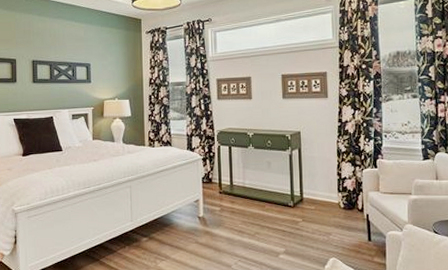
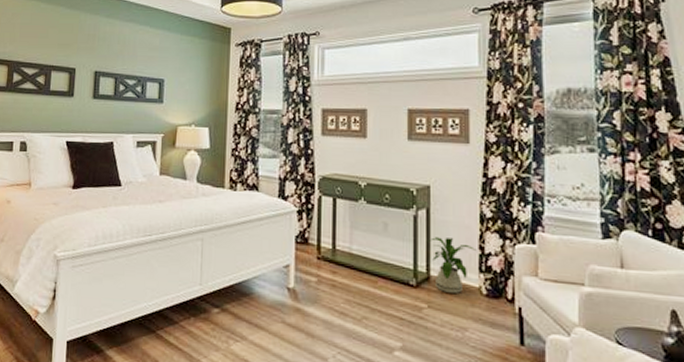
house plant: none [299,169,336,210] -> present [426,237,477,294]

